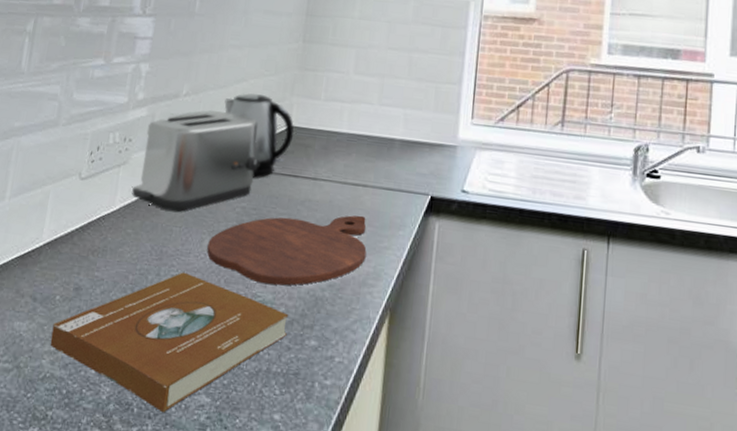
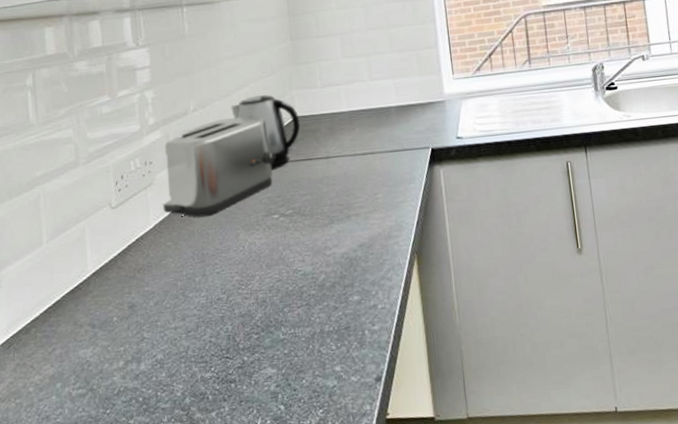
book: present [50,272,289,413] -> none [116,267,332,393]
cutting board: present [207,215,367,286] -> none [244,179,387,259]

